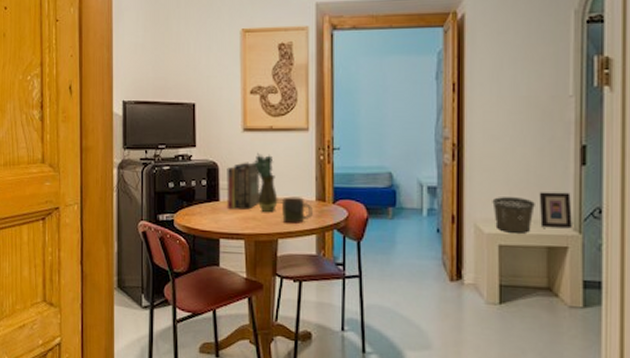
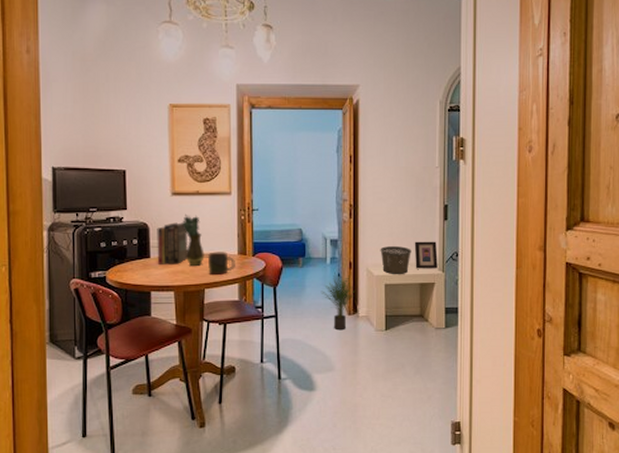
potted plant: none [415,228,458,300] -> present [320,273,354,331]

